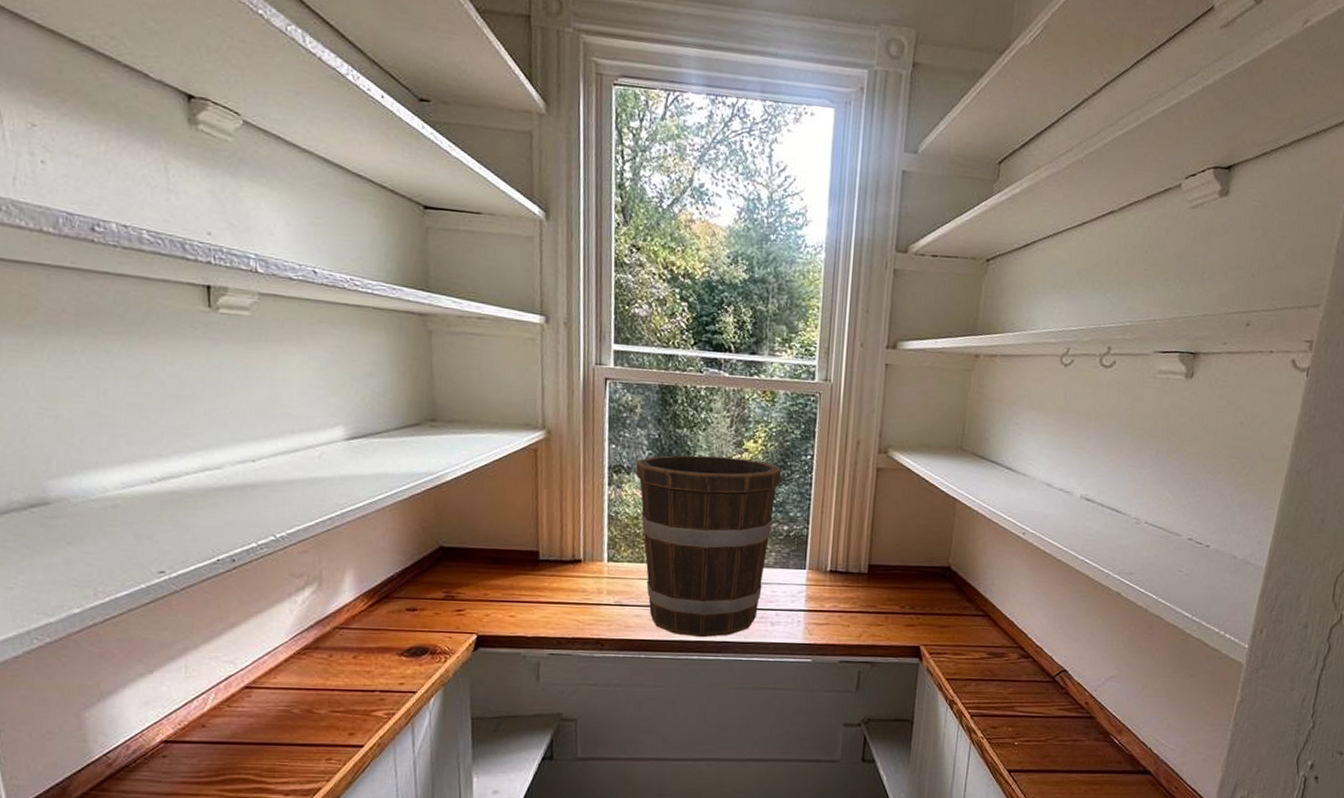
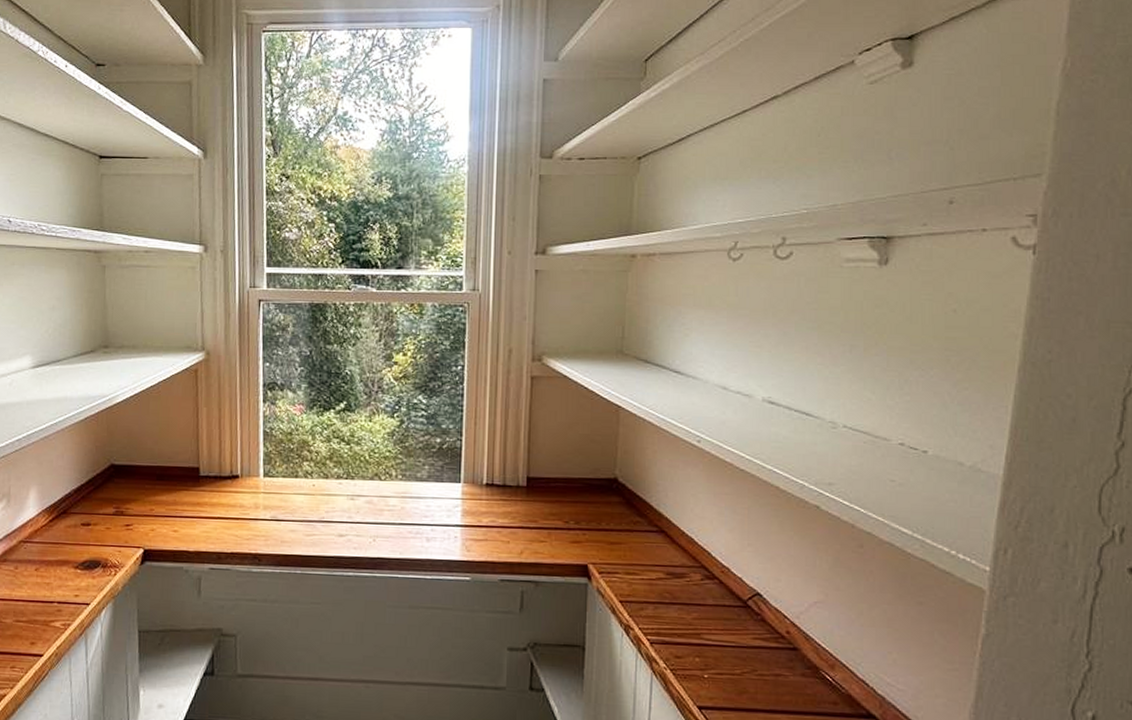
bucket: present [636,455,782,637] -> none [289,370,432,553]

